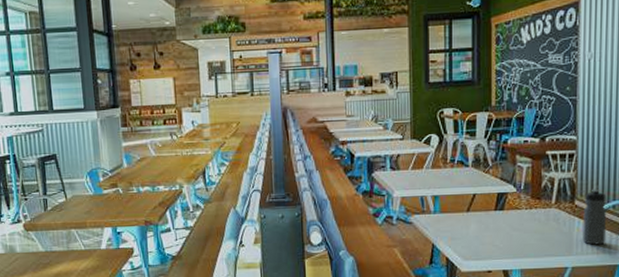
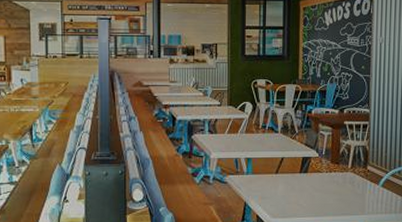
water bottle: present [583,188,606,245] -> none [373,156,393,206]

